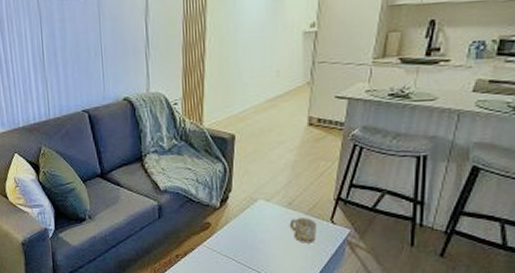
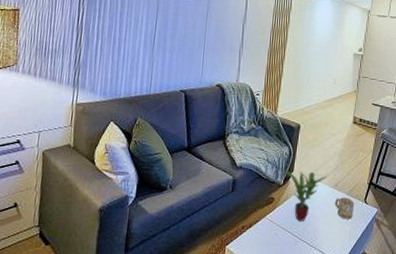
potted plant: none [216,190,276,247] -> present [281,170,326,221]

